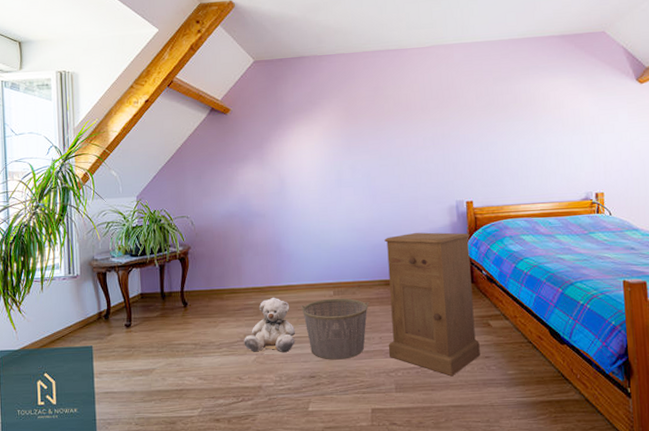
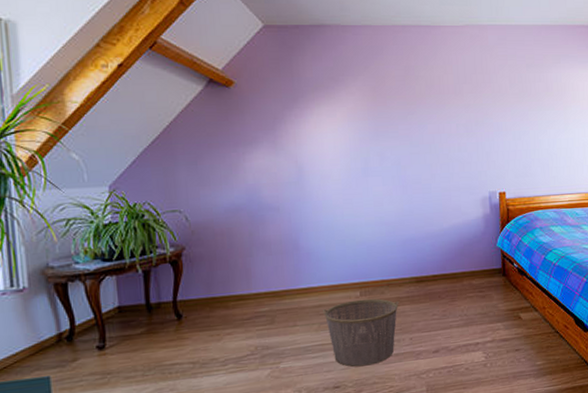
teddy bear: present [244,297,296,352] -> none [255,301,317,366]
nightstand: present [384,232,480,377] -> none [415,225,511,373]

